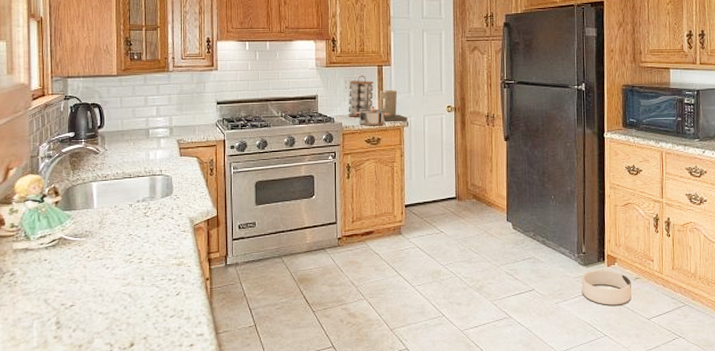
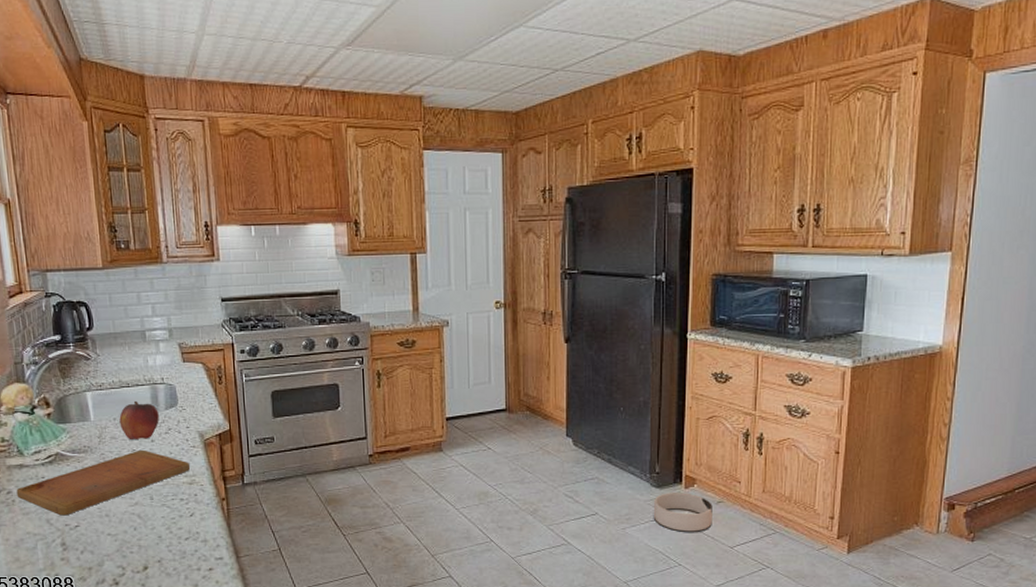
cutting board: none [19,234,179,296] -> present [16,449,190,516]
fruit: none [120,190,156,226] -> present [119,400,160,441]
spice rack: present [348,75,374,118] -> none [376,265,406,317]
cooking pot: present [355,105,390,126] -> none [384,301,427,326]
paper towel roll: present [379,89,407,122] -> none [412,282,447,322]

